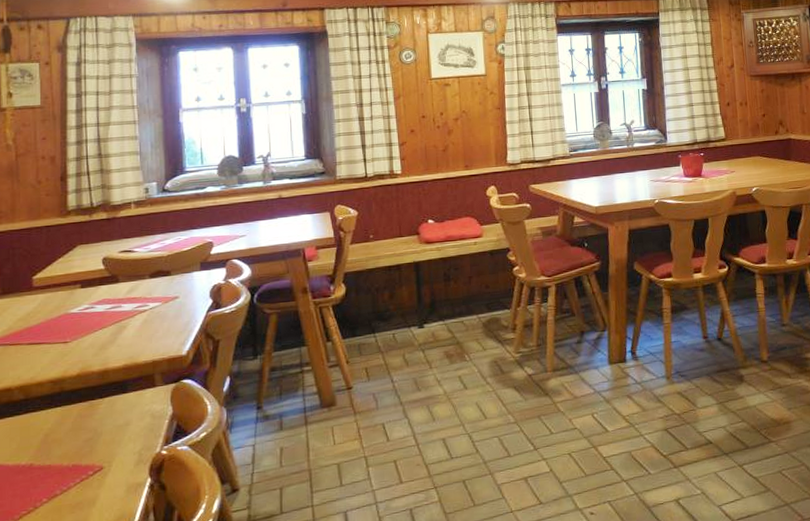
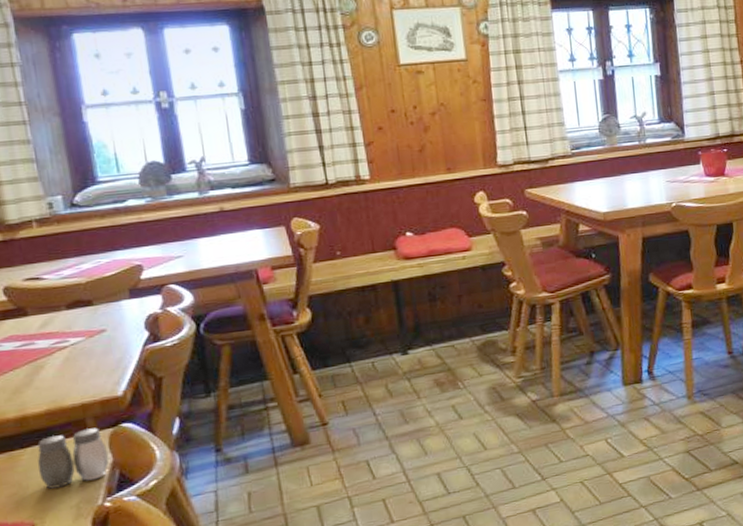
salt and pepper shaker: none [111,382,169,436] -> present [37,427,109,489]

